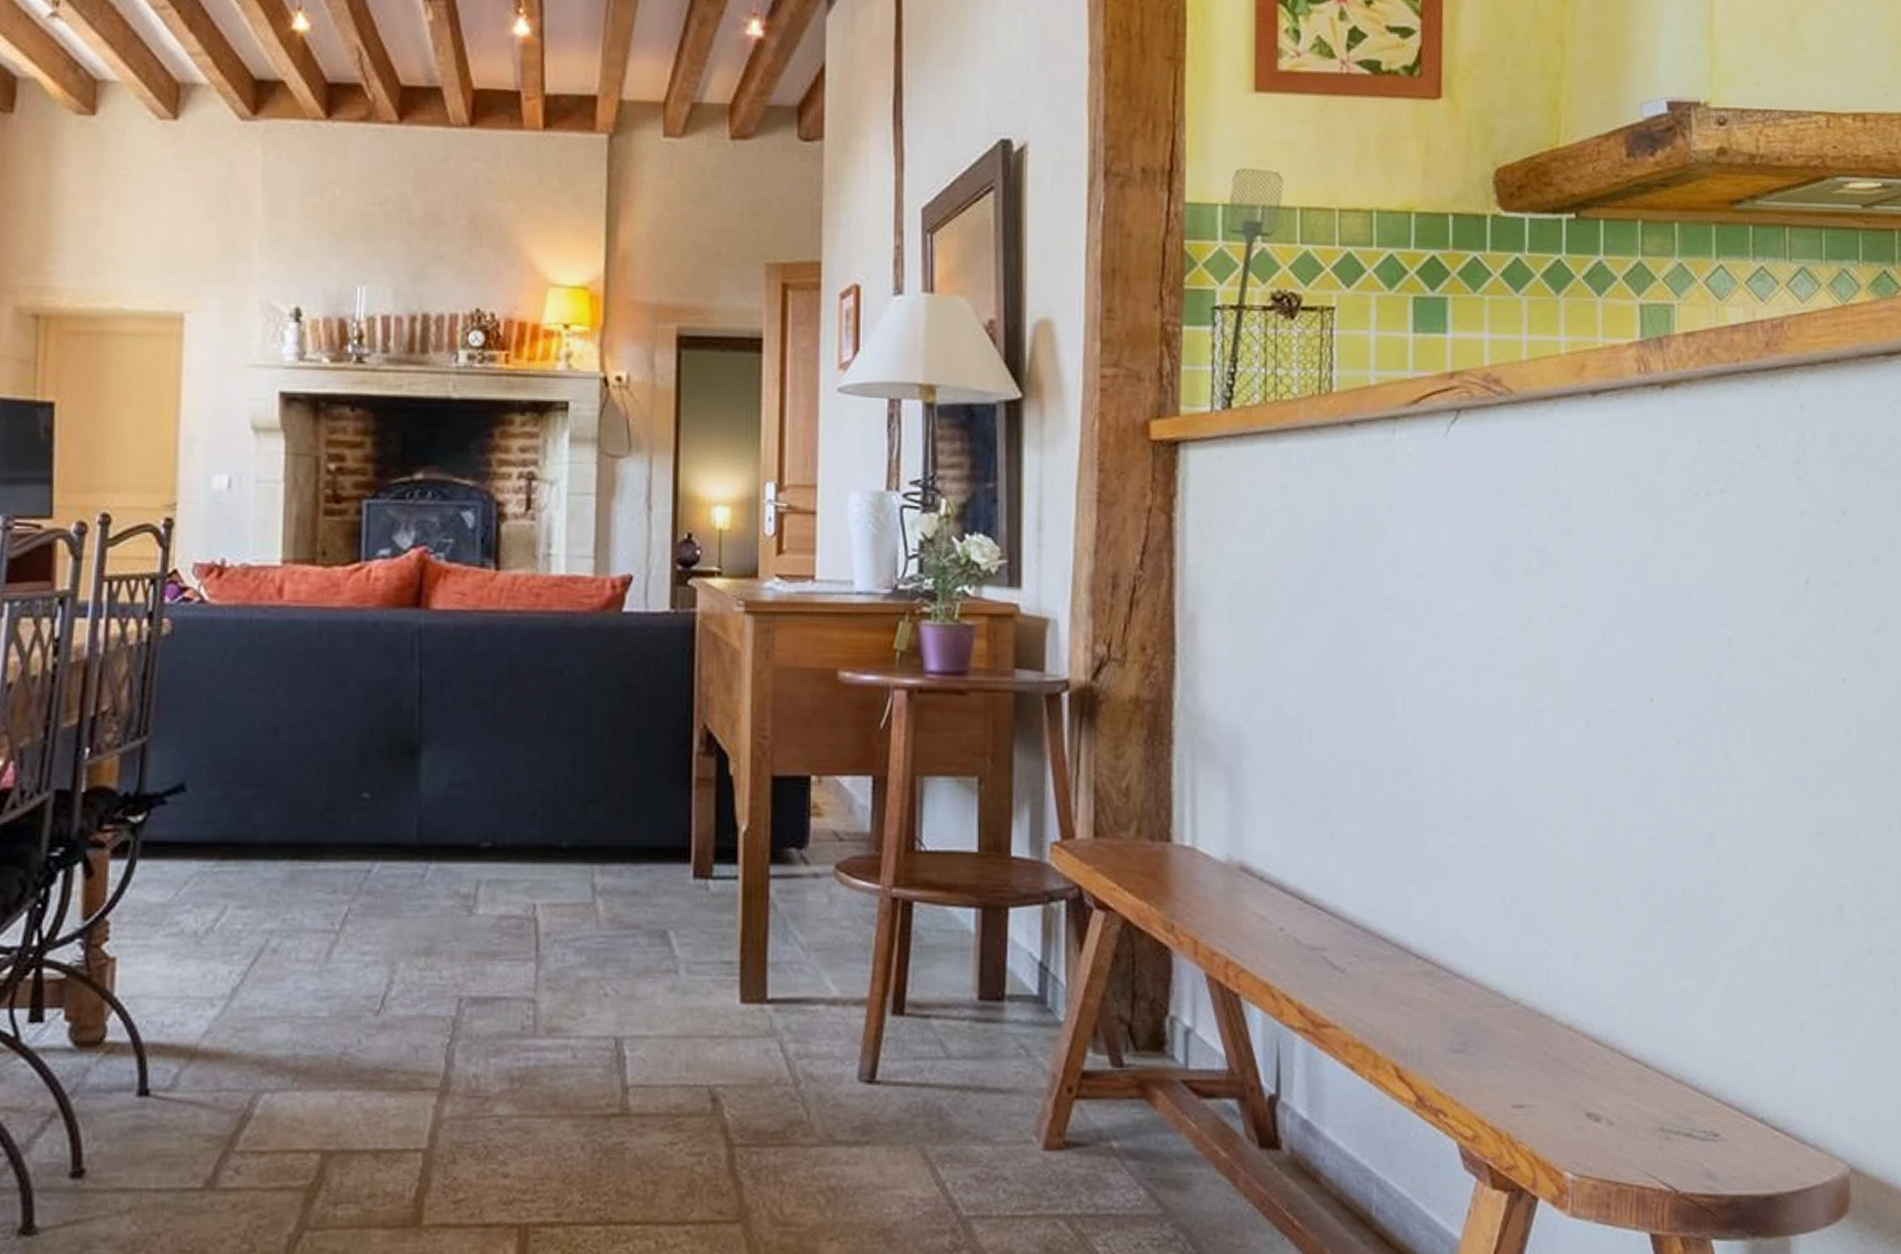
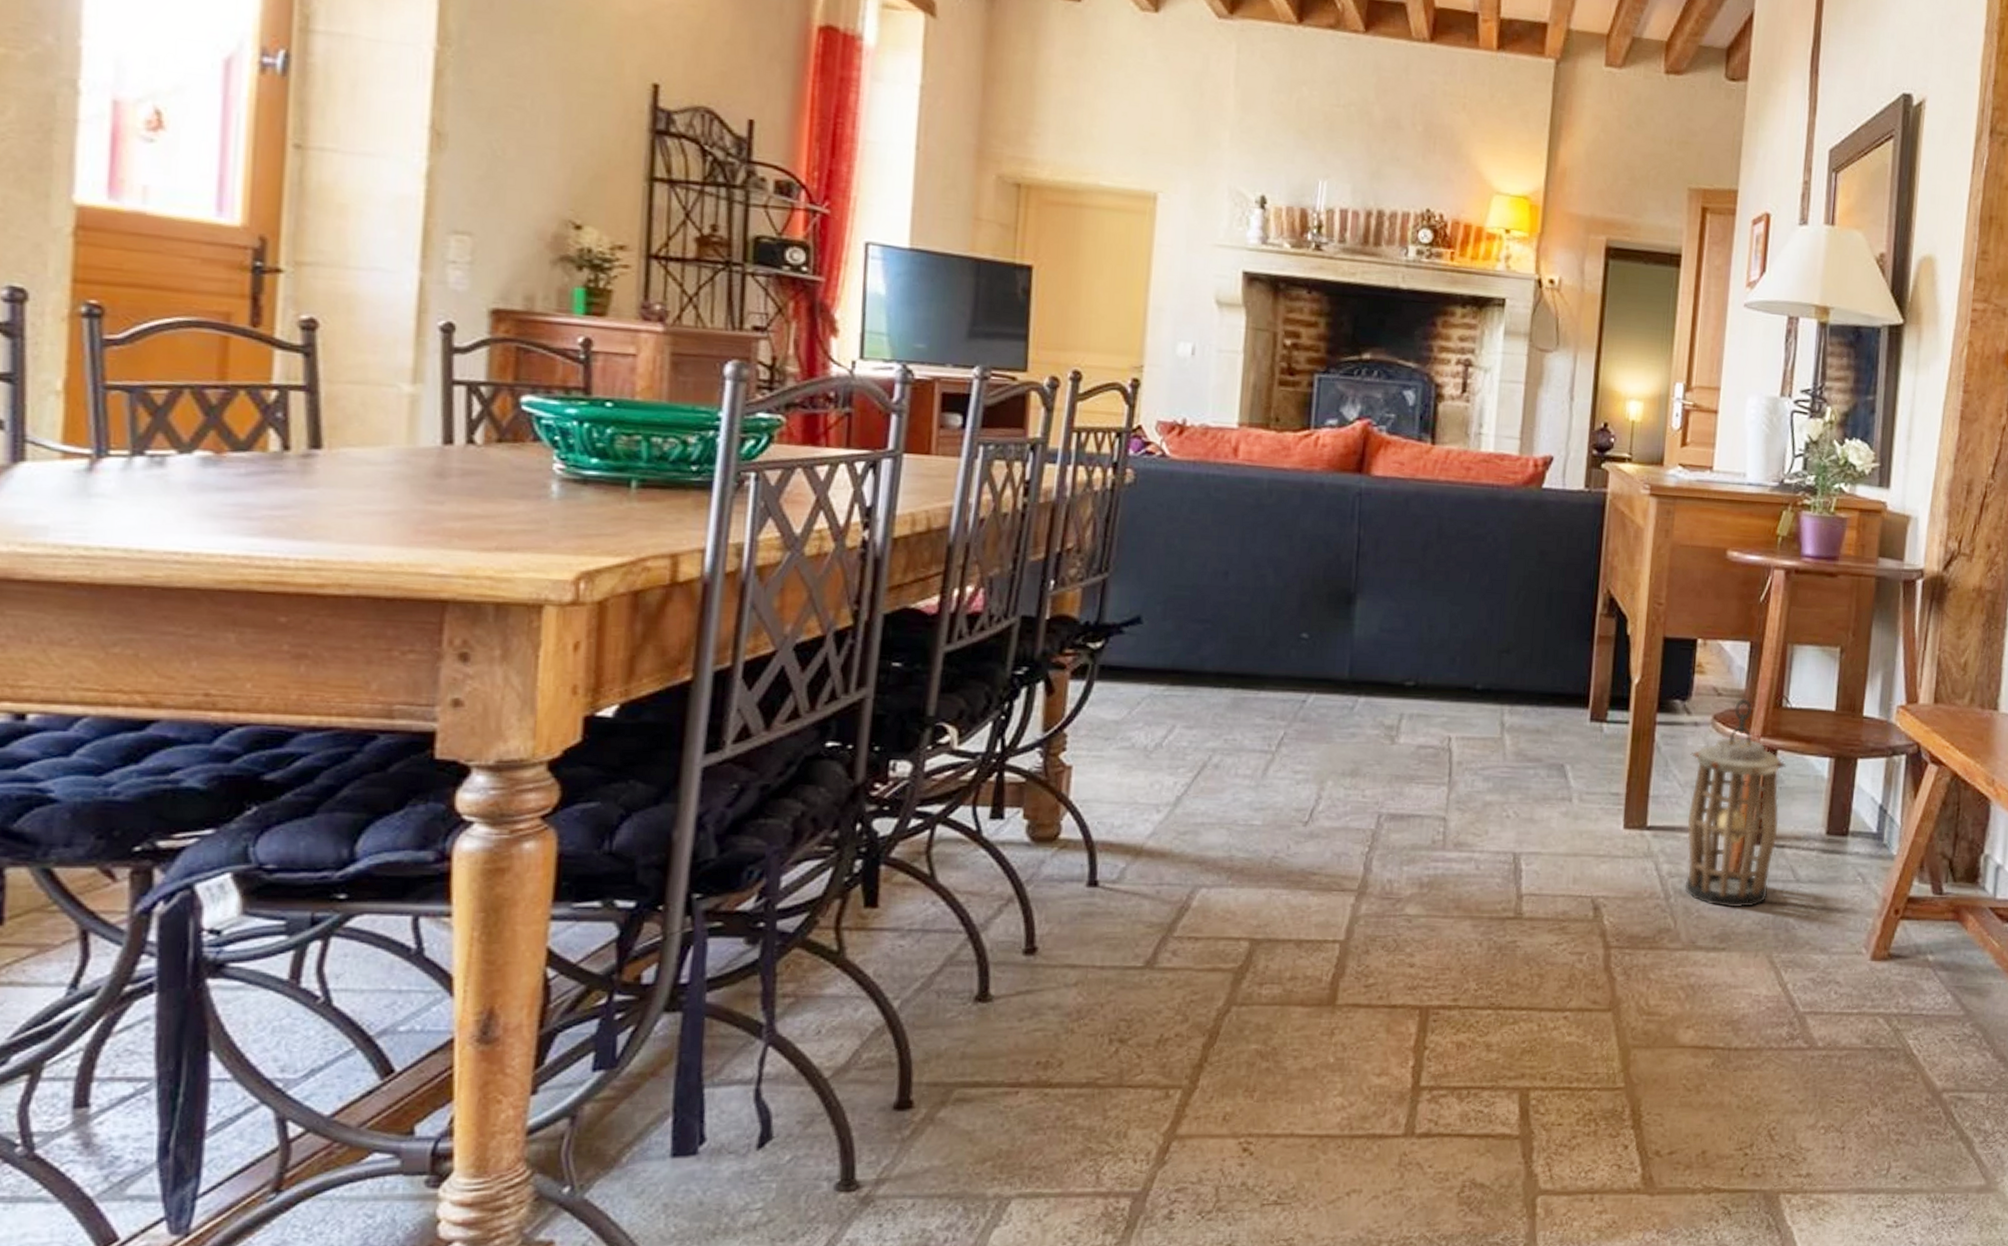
lantern: none [812,843,926,1093] -> present [1685,698,1787,908]

